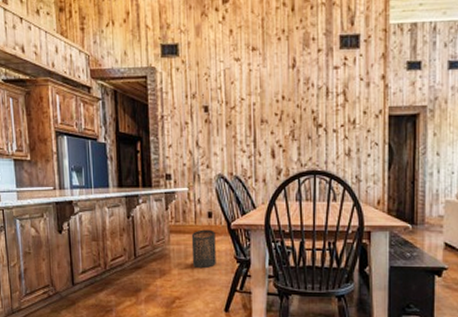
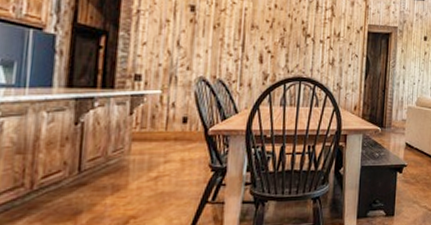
trash can: present [191,229,216,269] -> none [156,136,189,181]

